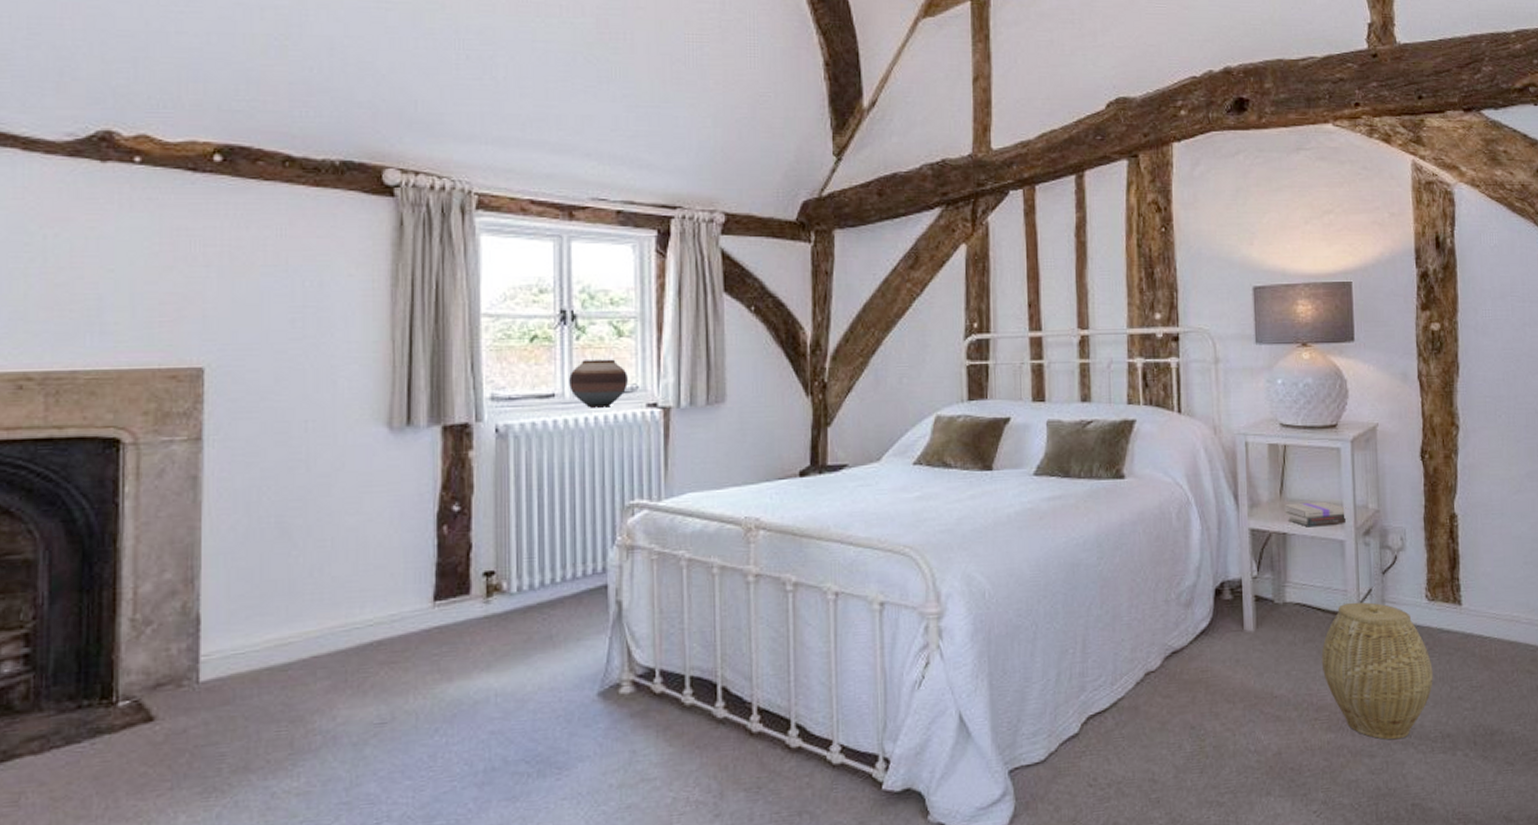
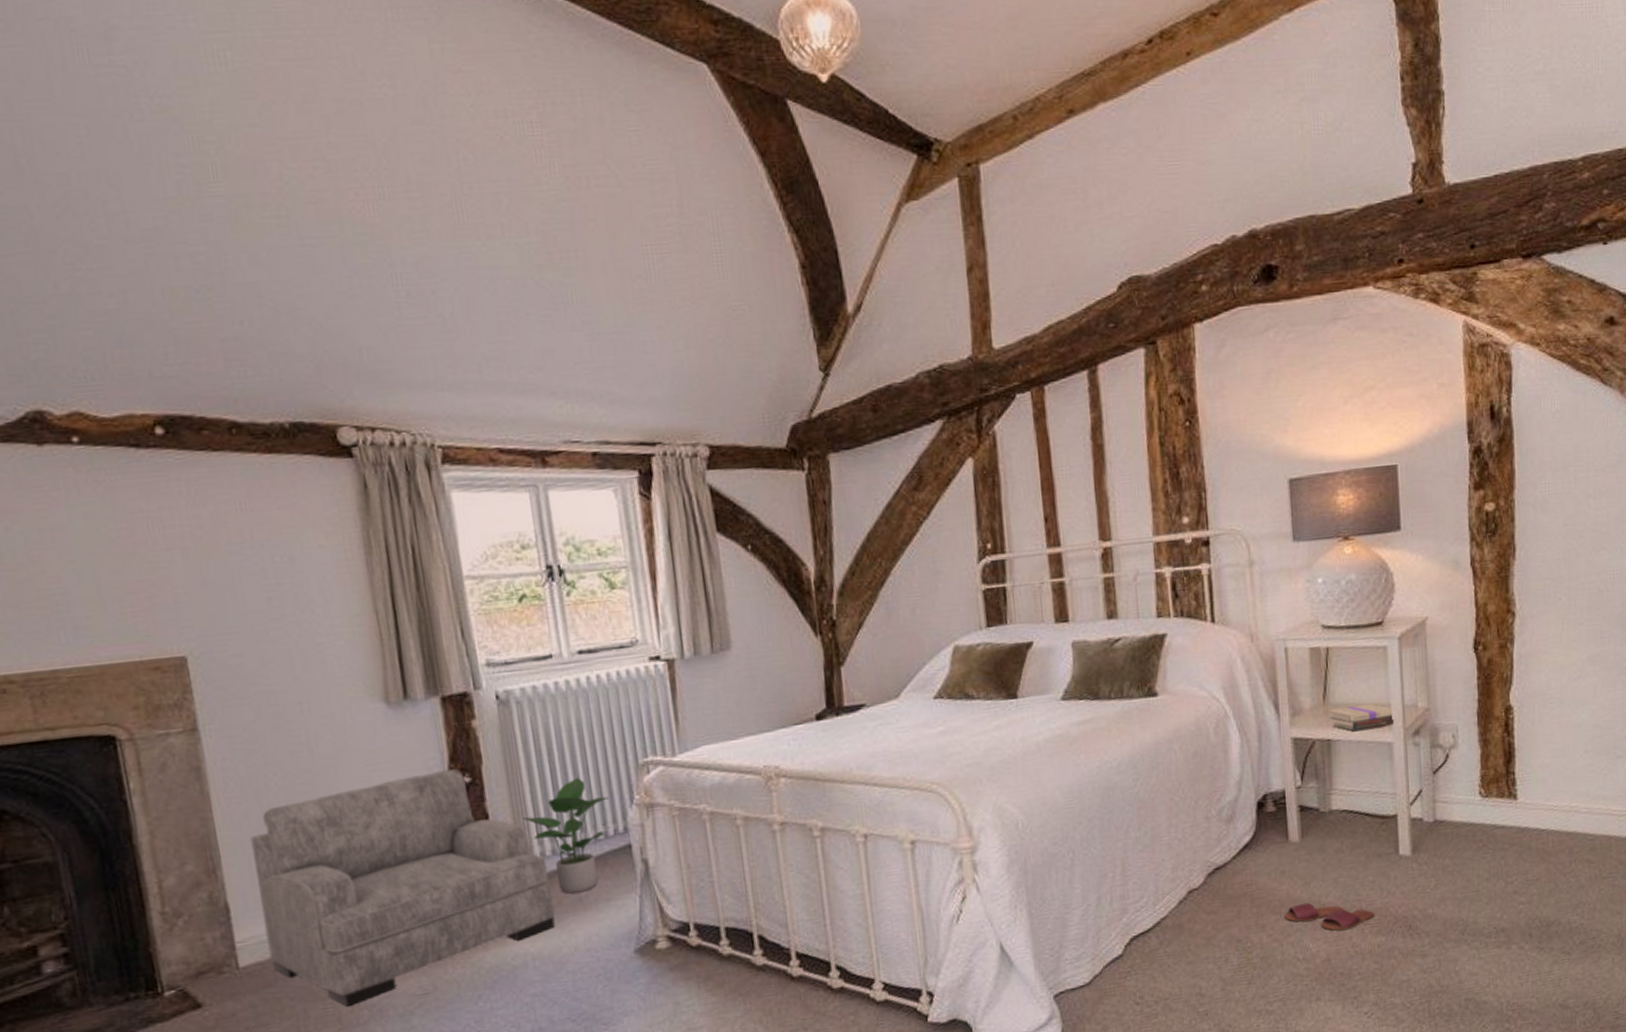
armchair: none [232,497,524,731] -> present [250,769,555,1007]
potted plant: none [505,514,592,630] -> present [522,777,610,894]
vase: present [569,359,628,408] -> none [564,613,627,667]
slippers: none [1238,693,1325,724] -> present [1285,902,1374,931]
woven basket: present [1321,602,1433,740] -> none [1370,803,1487,939]

